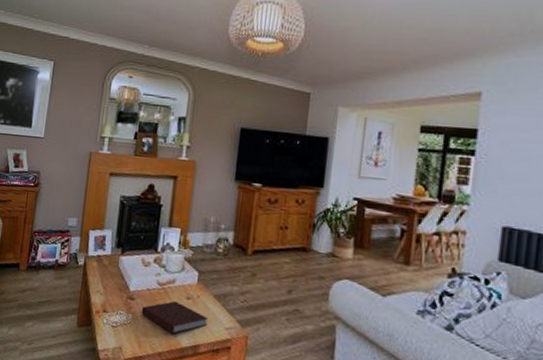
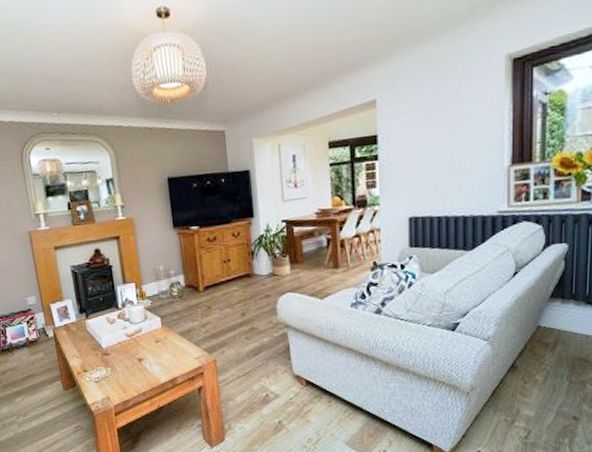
notebook: present [141,300,208,334] -> none [117,346,179,375]

